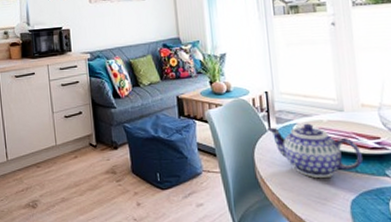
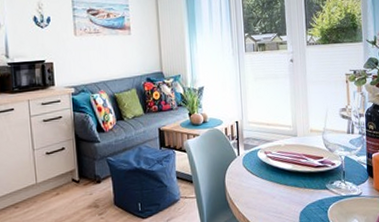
teapot: present [266,123,363,179] -> none [236,148,310,196]

